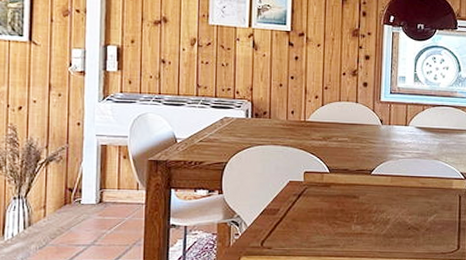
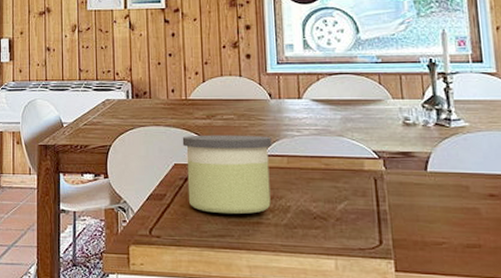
candle: none [298,155,379,226] -> present [182,135,272,214]

